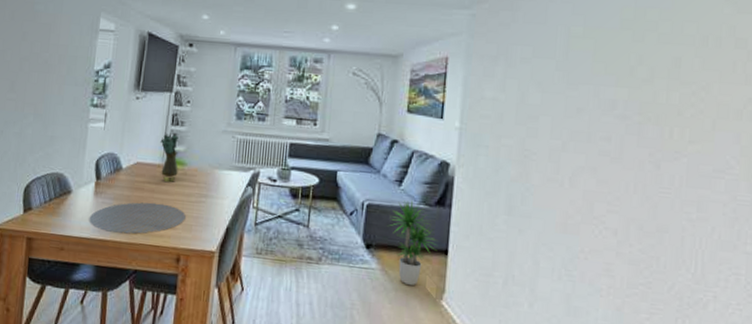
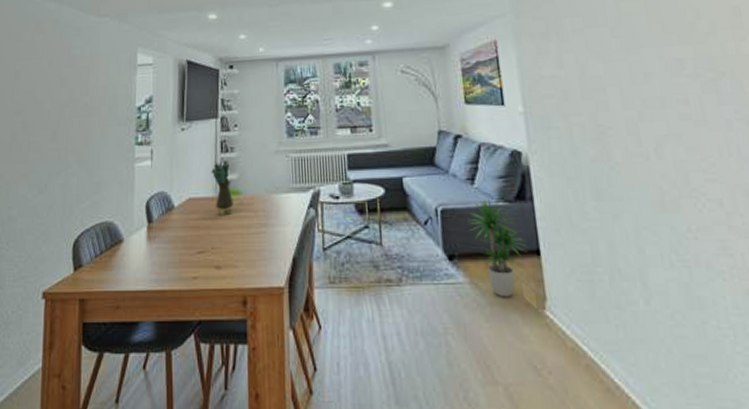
place mat: present [89,202,186,234] -> none [144,240,247,280]

